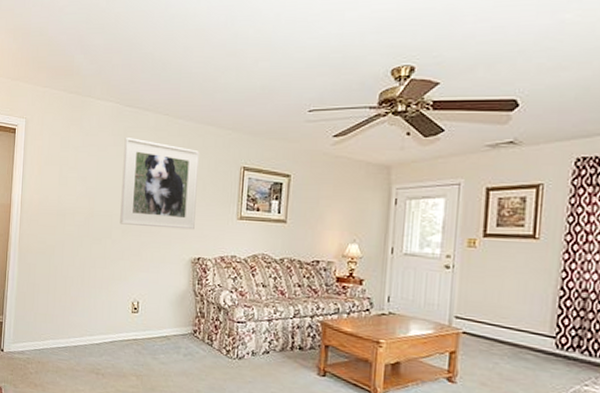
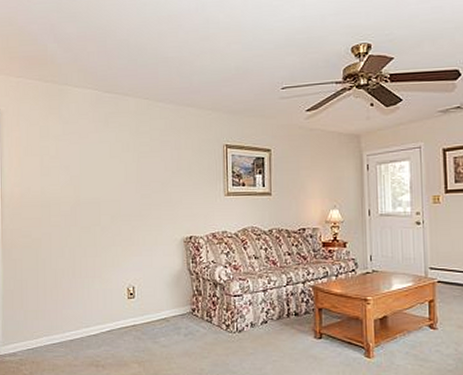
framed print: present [120,138,199,230] -> none [106,123,184,210]

